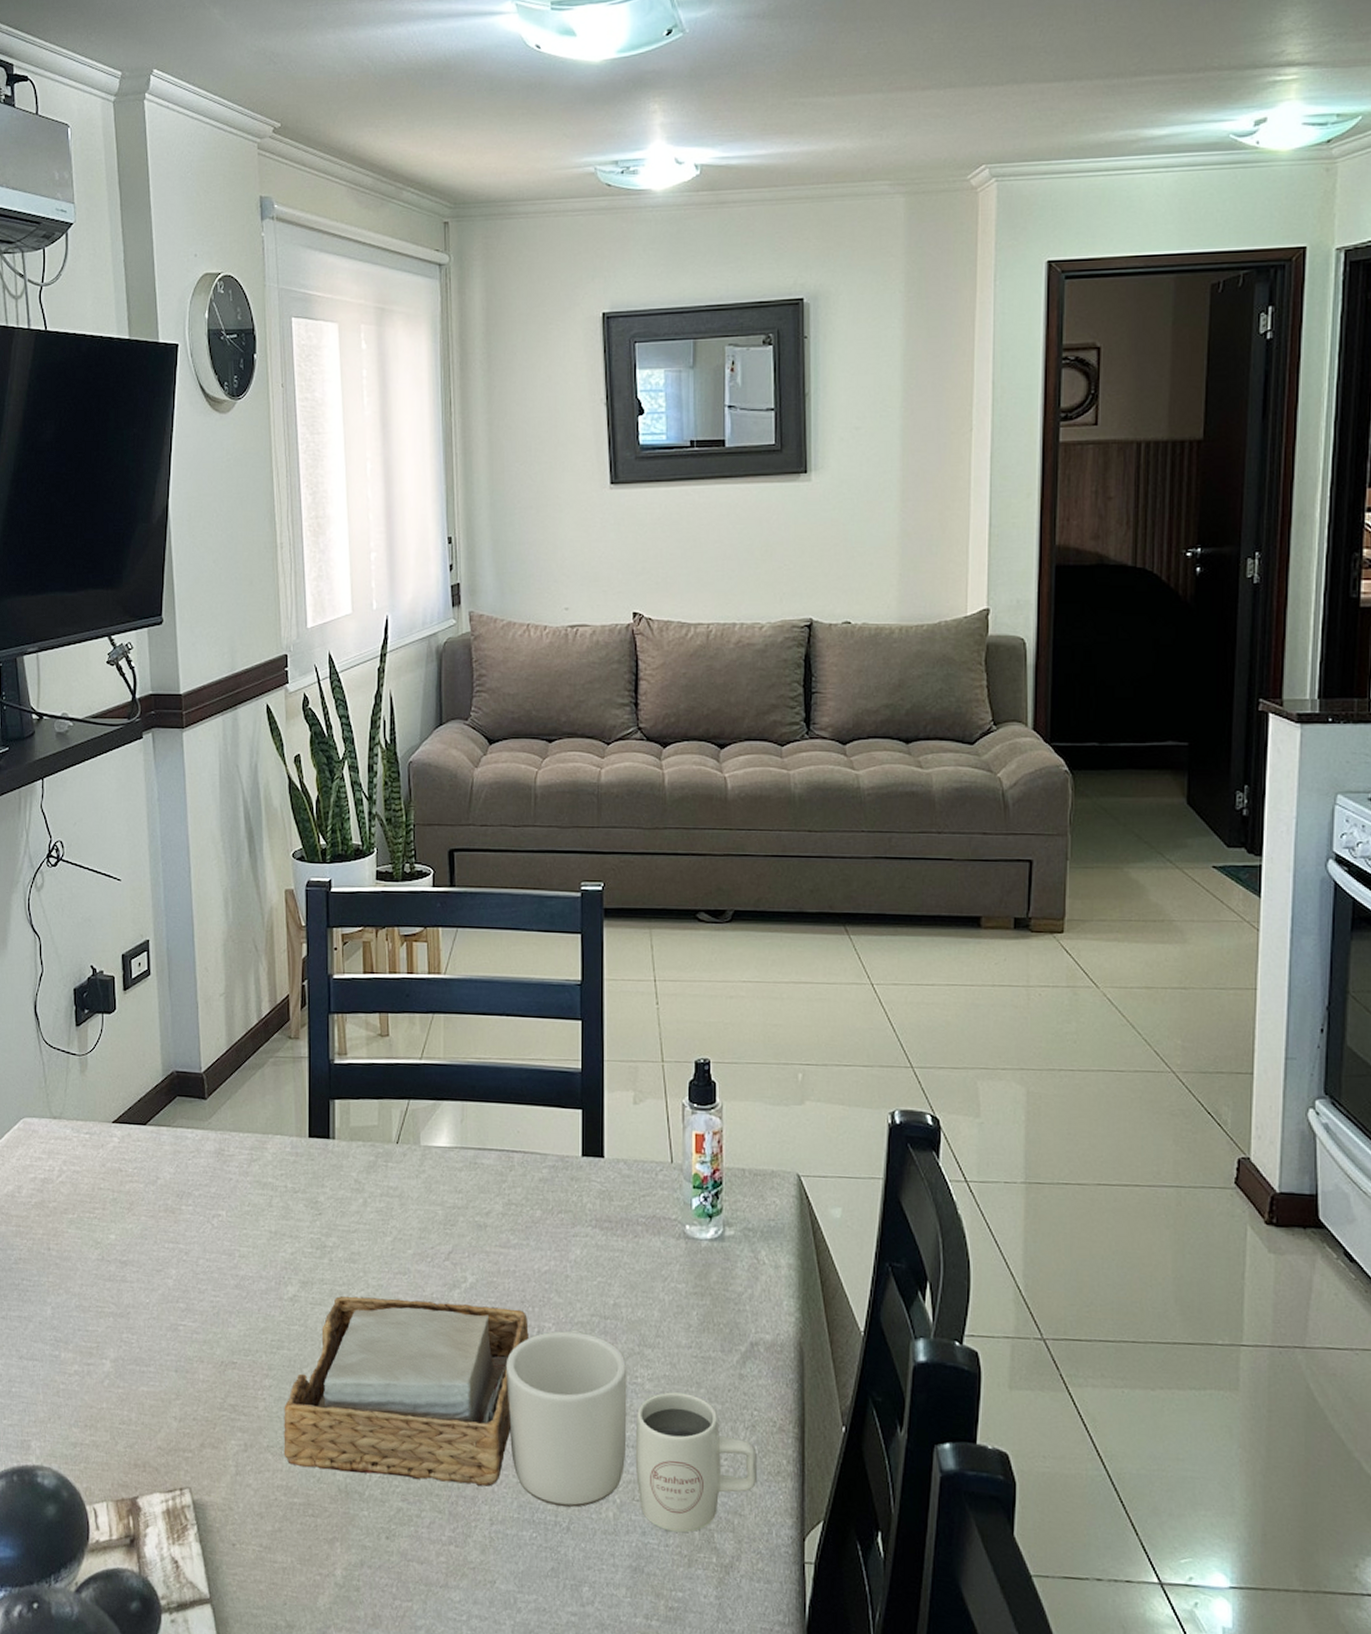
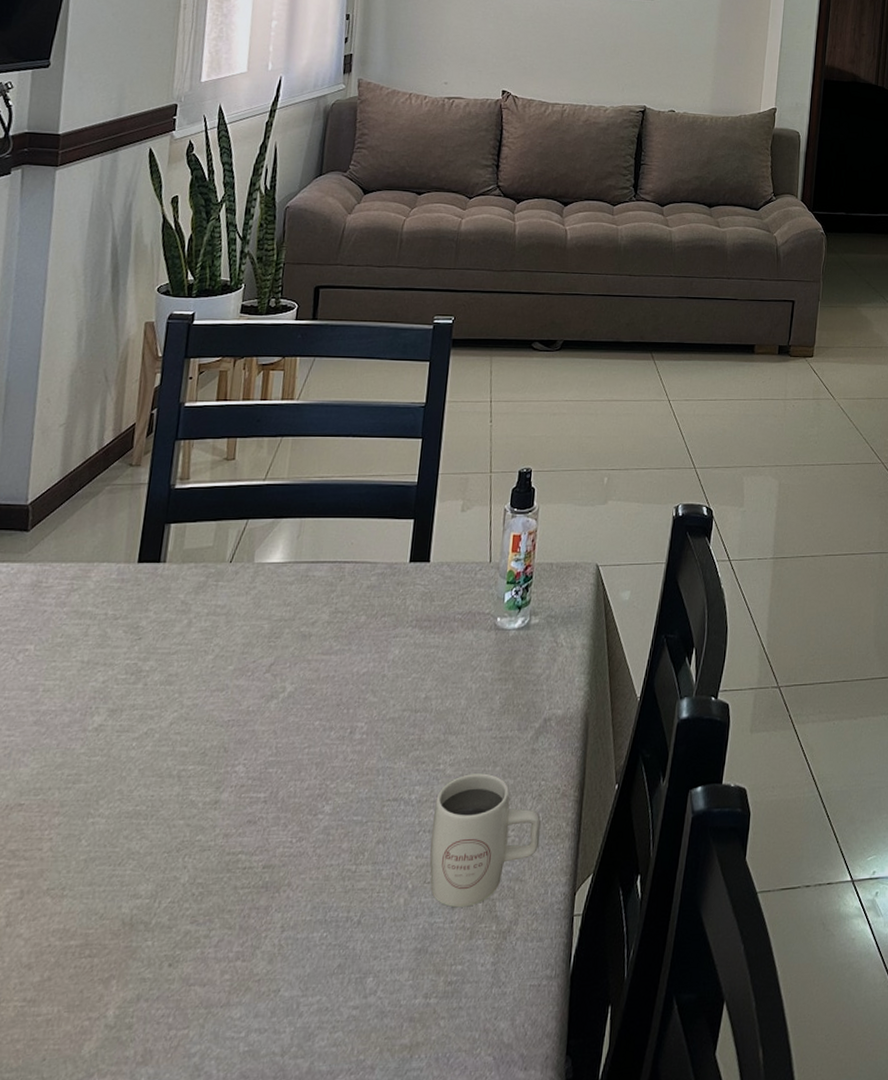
napkin holder: present [283,1296,529,1487] -> none [65,713,342,906]
mug: present [505,1329,627,1507] -> none [310,726,432,902]

